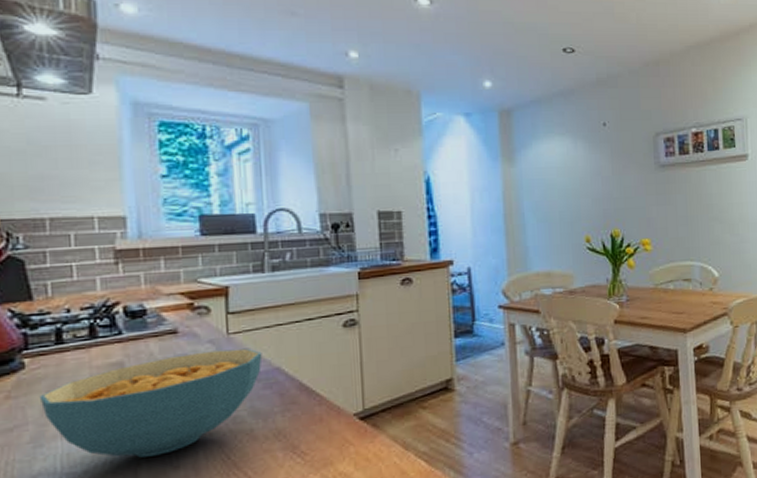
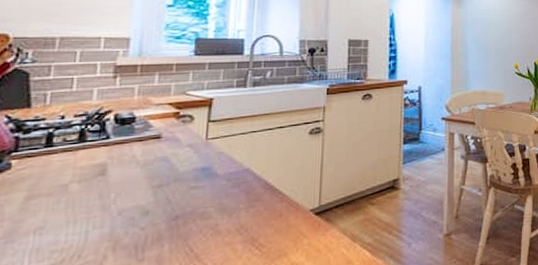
cereal bowl: present [39,348,263,458] -> none [19,152,235,252]

